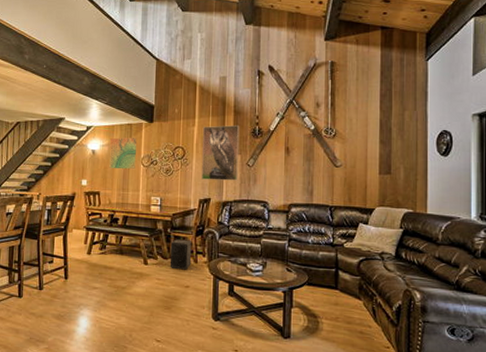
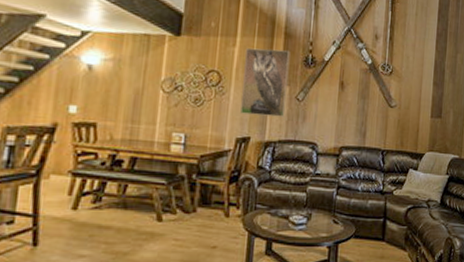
topographic map: present [109,137,137,169] -> none [113,50,156,95]
speaker: present [169,239,192,270] -> none [192,187,224,227]

